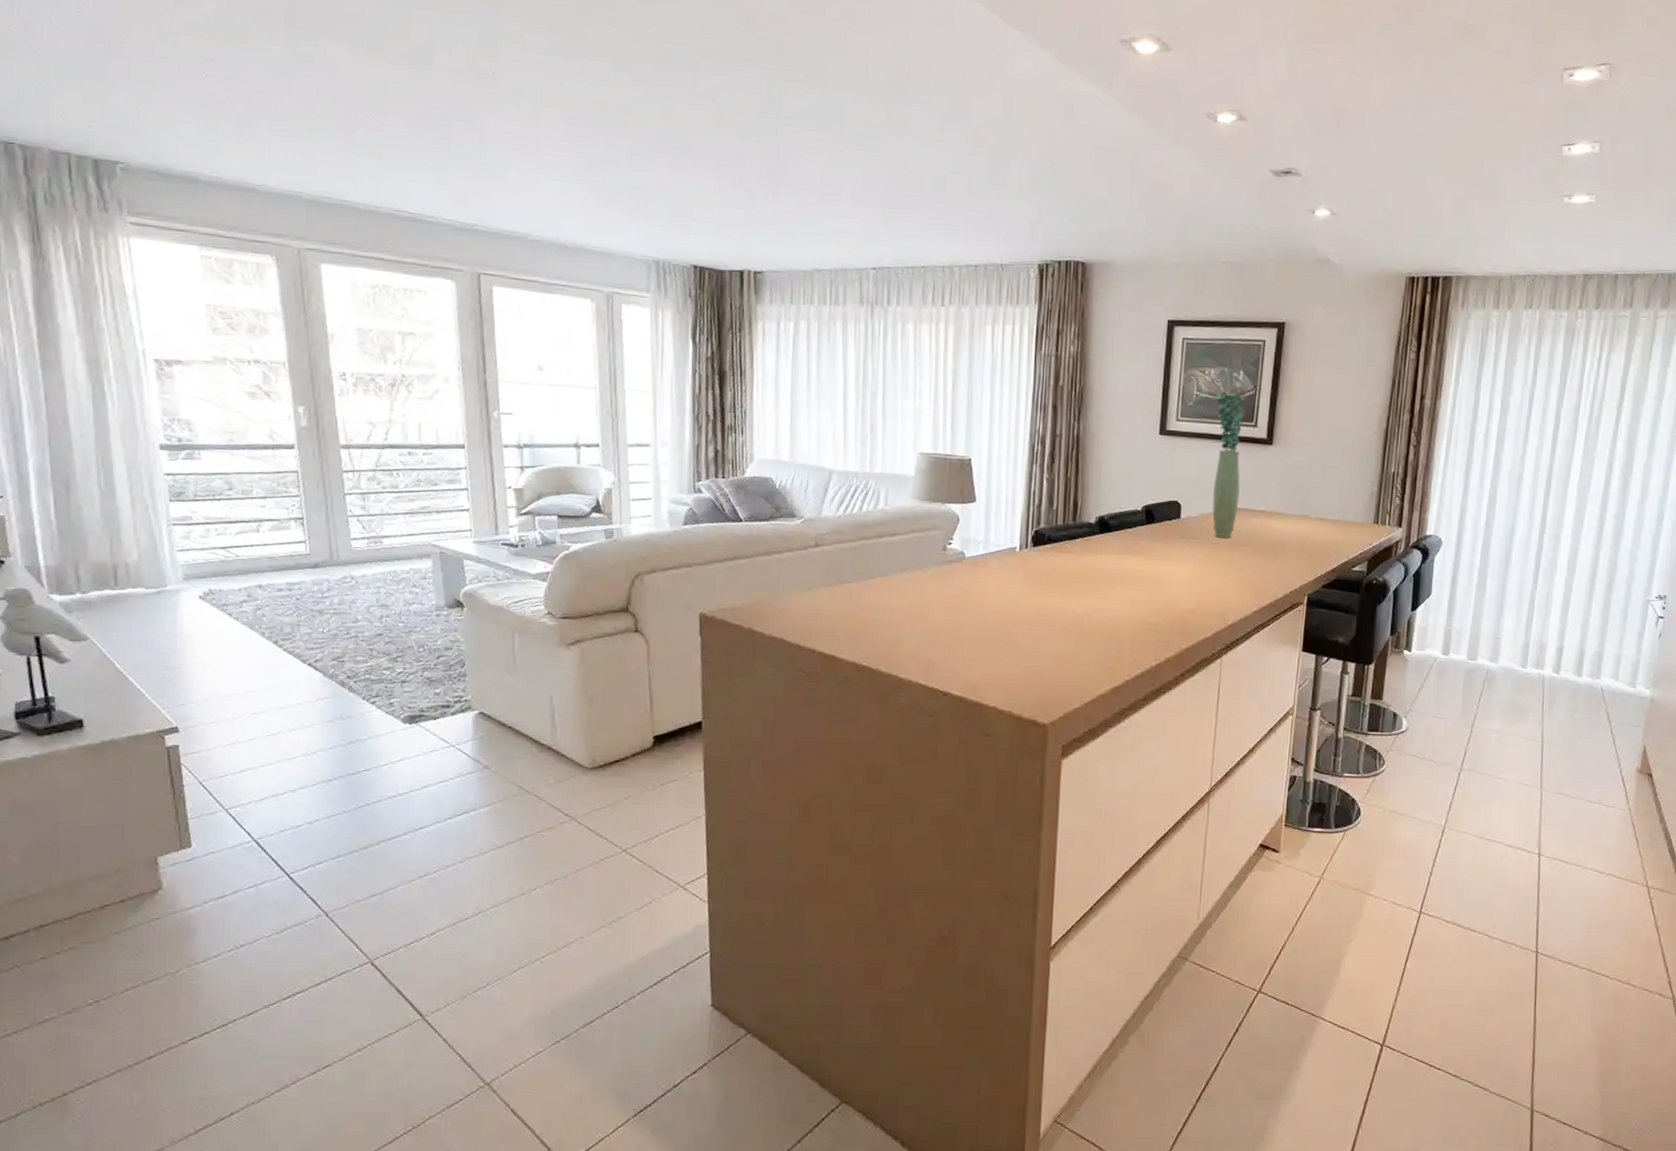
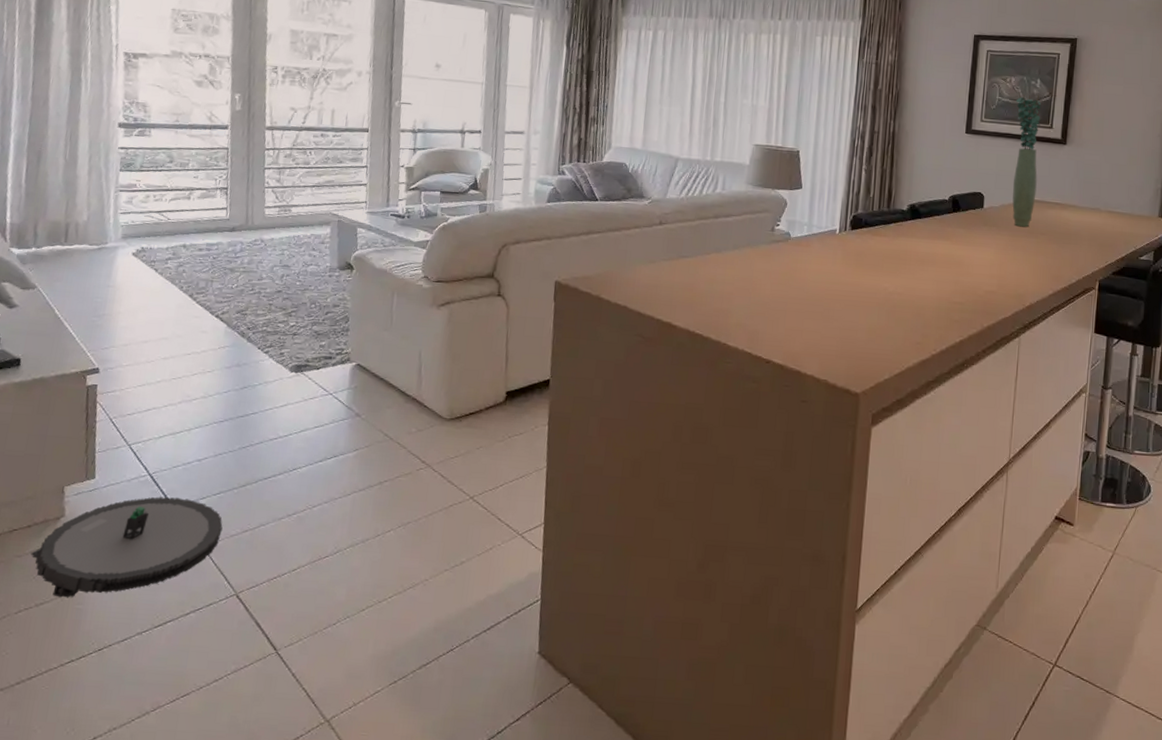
robot vacuum: none [129,863,346,974] -> present [31,496,223,598]

